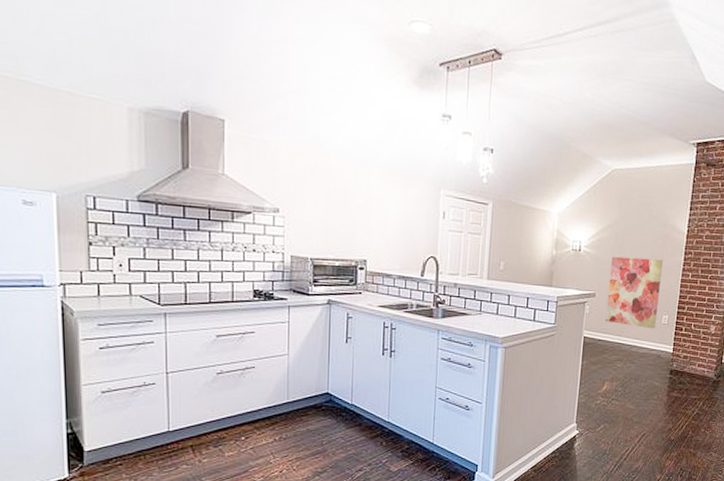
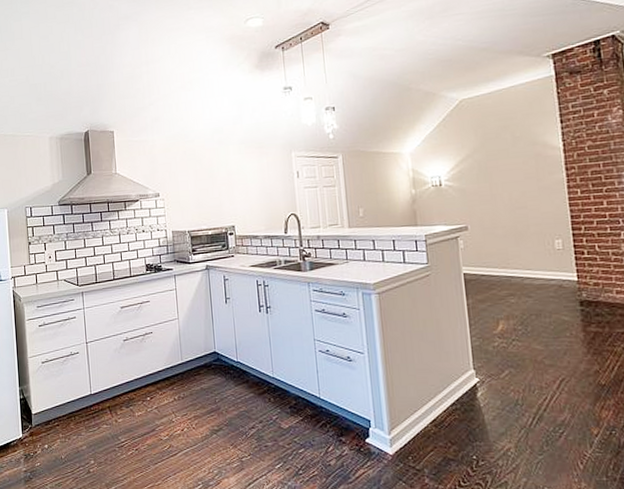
wall art: present [605,256,664,329] -> none [477,180,548,257]

